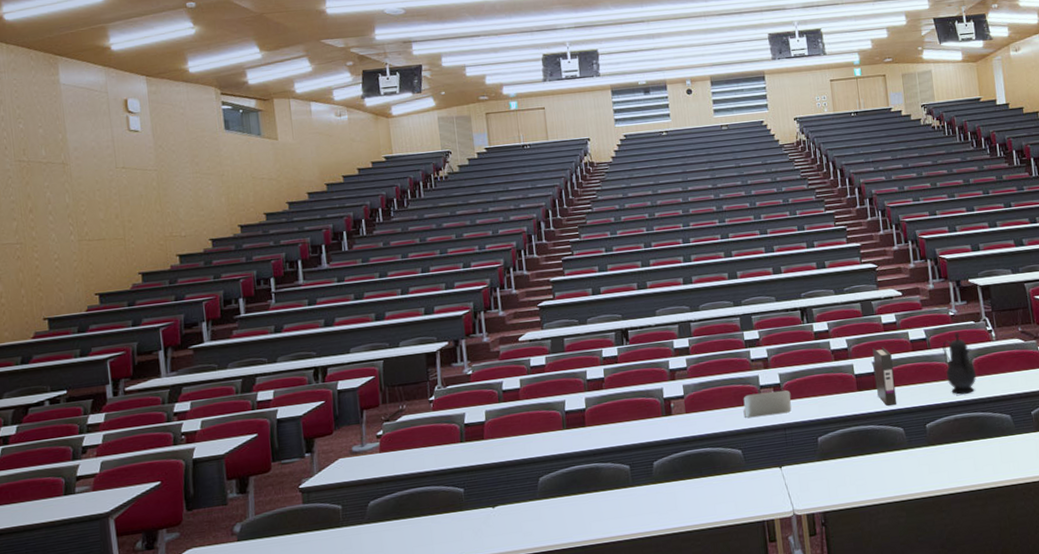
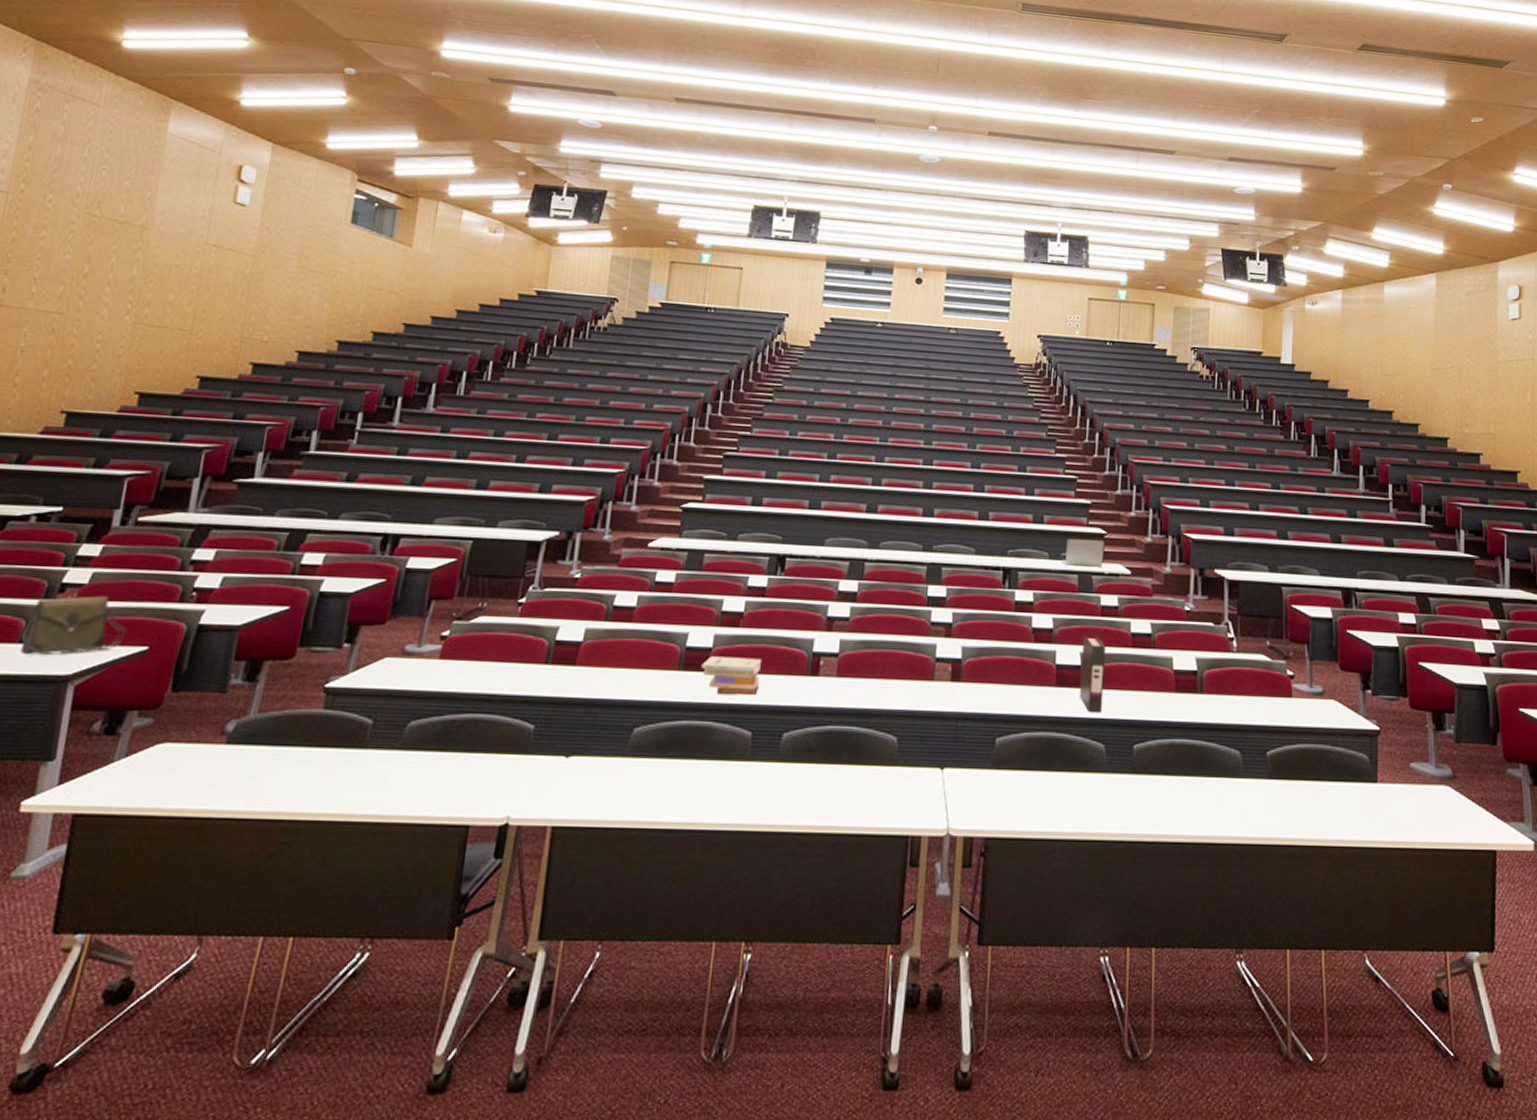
shoulder bag: none [64,450,140,504] -> present [20,596,126,656]
books: none [580,410,628,442] -> present [701,656,763,695]
laptop: present [743,390,792,418] -> none [910,666,973,699]
laptop: none [845,273,878,297] -> present [1061,539,1105,567]
coffeepot: present [942,332,977,395] -> none [1168,632,1207,715]

